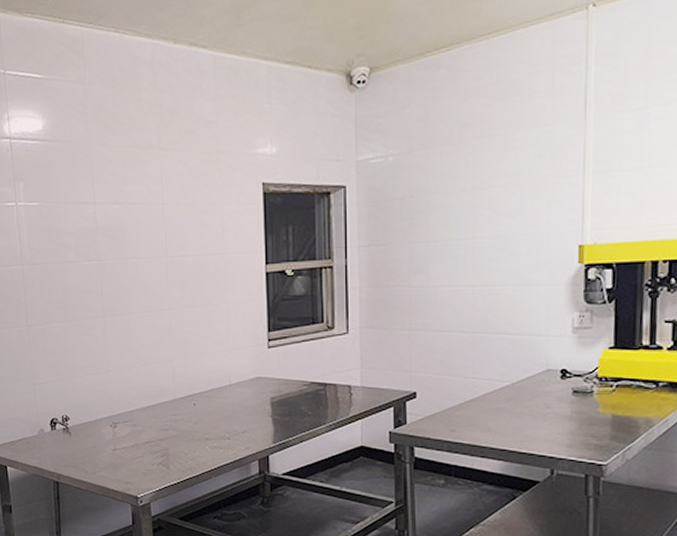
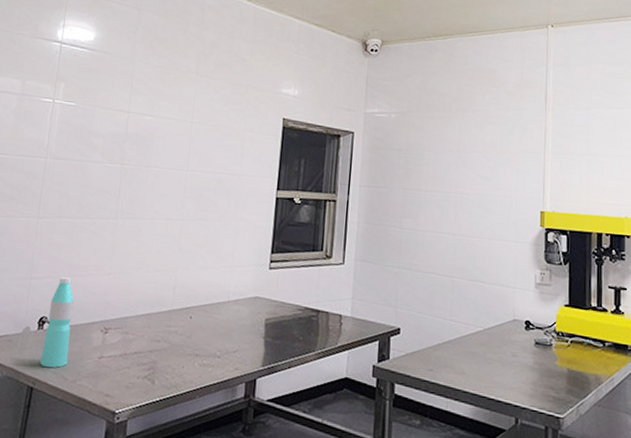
water bottle: none [58,380,85,464] -> present [40,277,74,368]

